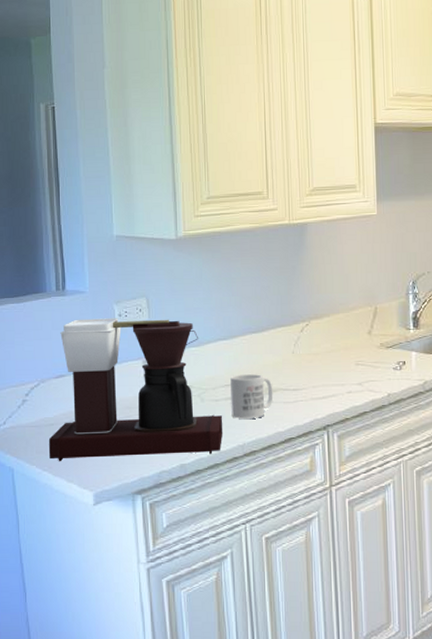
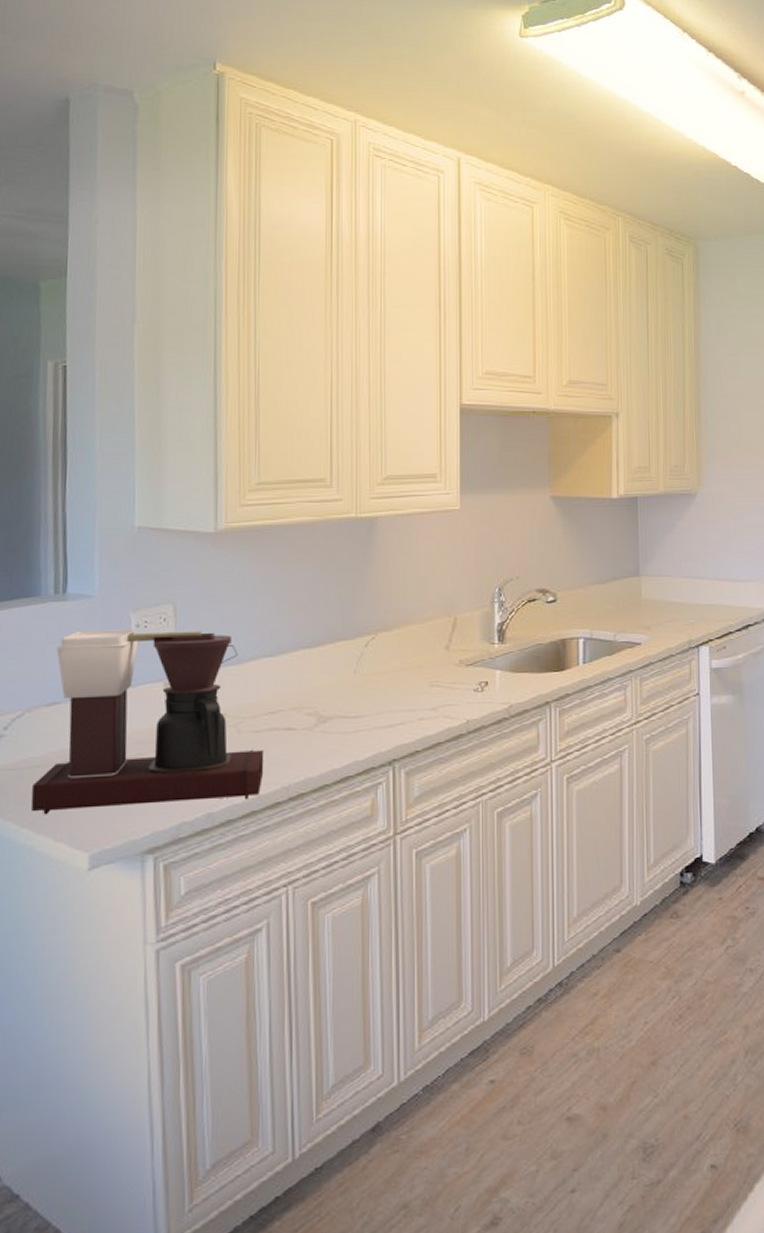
mug: present [230,374,274,419] -> none [275,698,329,754]

